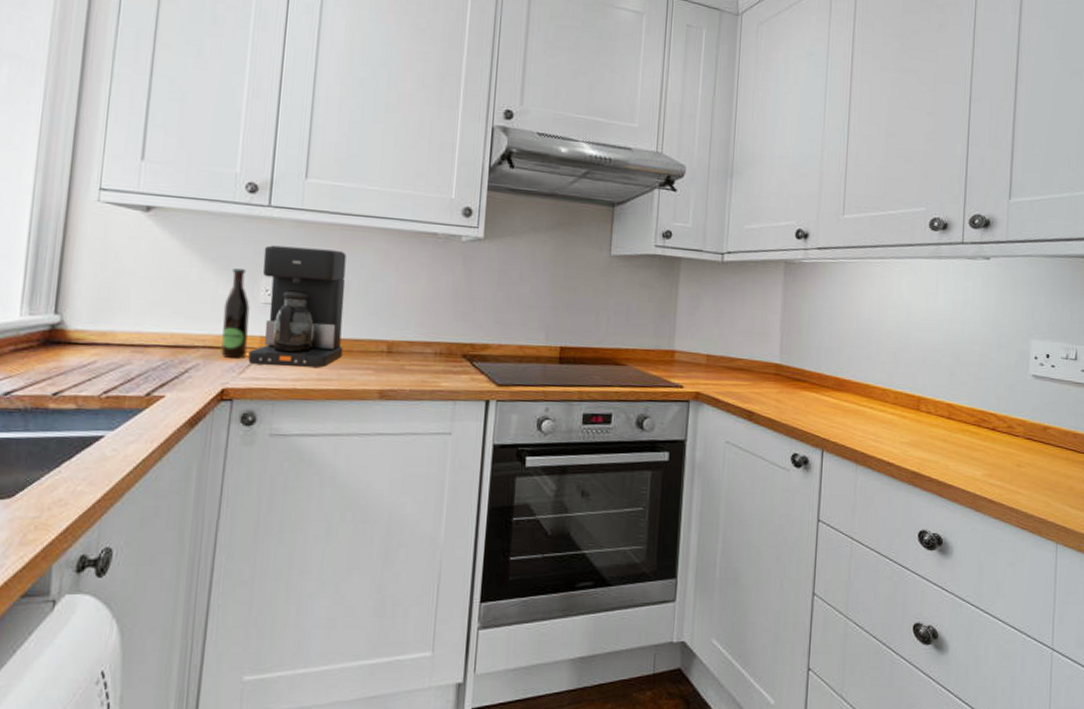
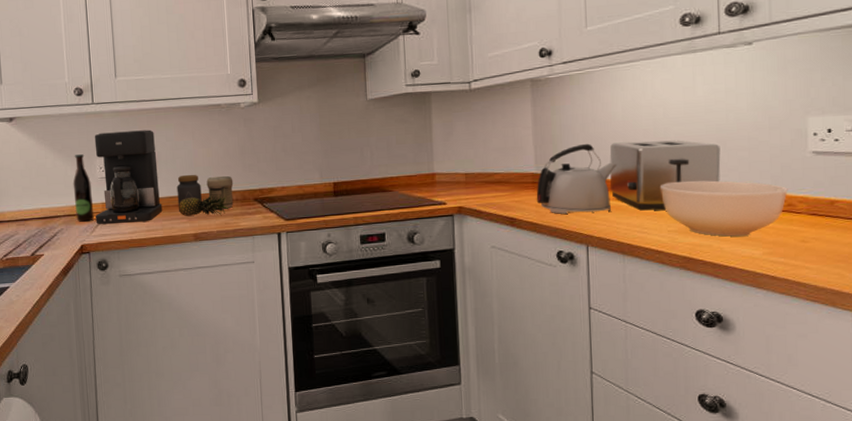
jar: none [363,314,398,354] -> present [177,174,202,207]
fruit: none [363,343,428,370] -> present [178,195,228,217]
jar: none [405,320,440,363] -> present [206,175,234,209]
kettle: none [777,338,858,415] -> present [536,143,616,214]
toaster: none [850,341,955,419] -> present [609,140,721,211]
bowl: none [896,391,1010,455] -> present [659,180,788,237]

